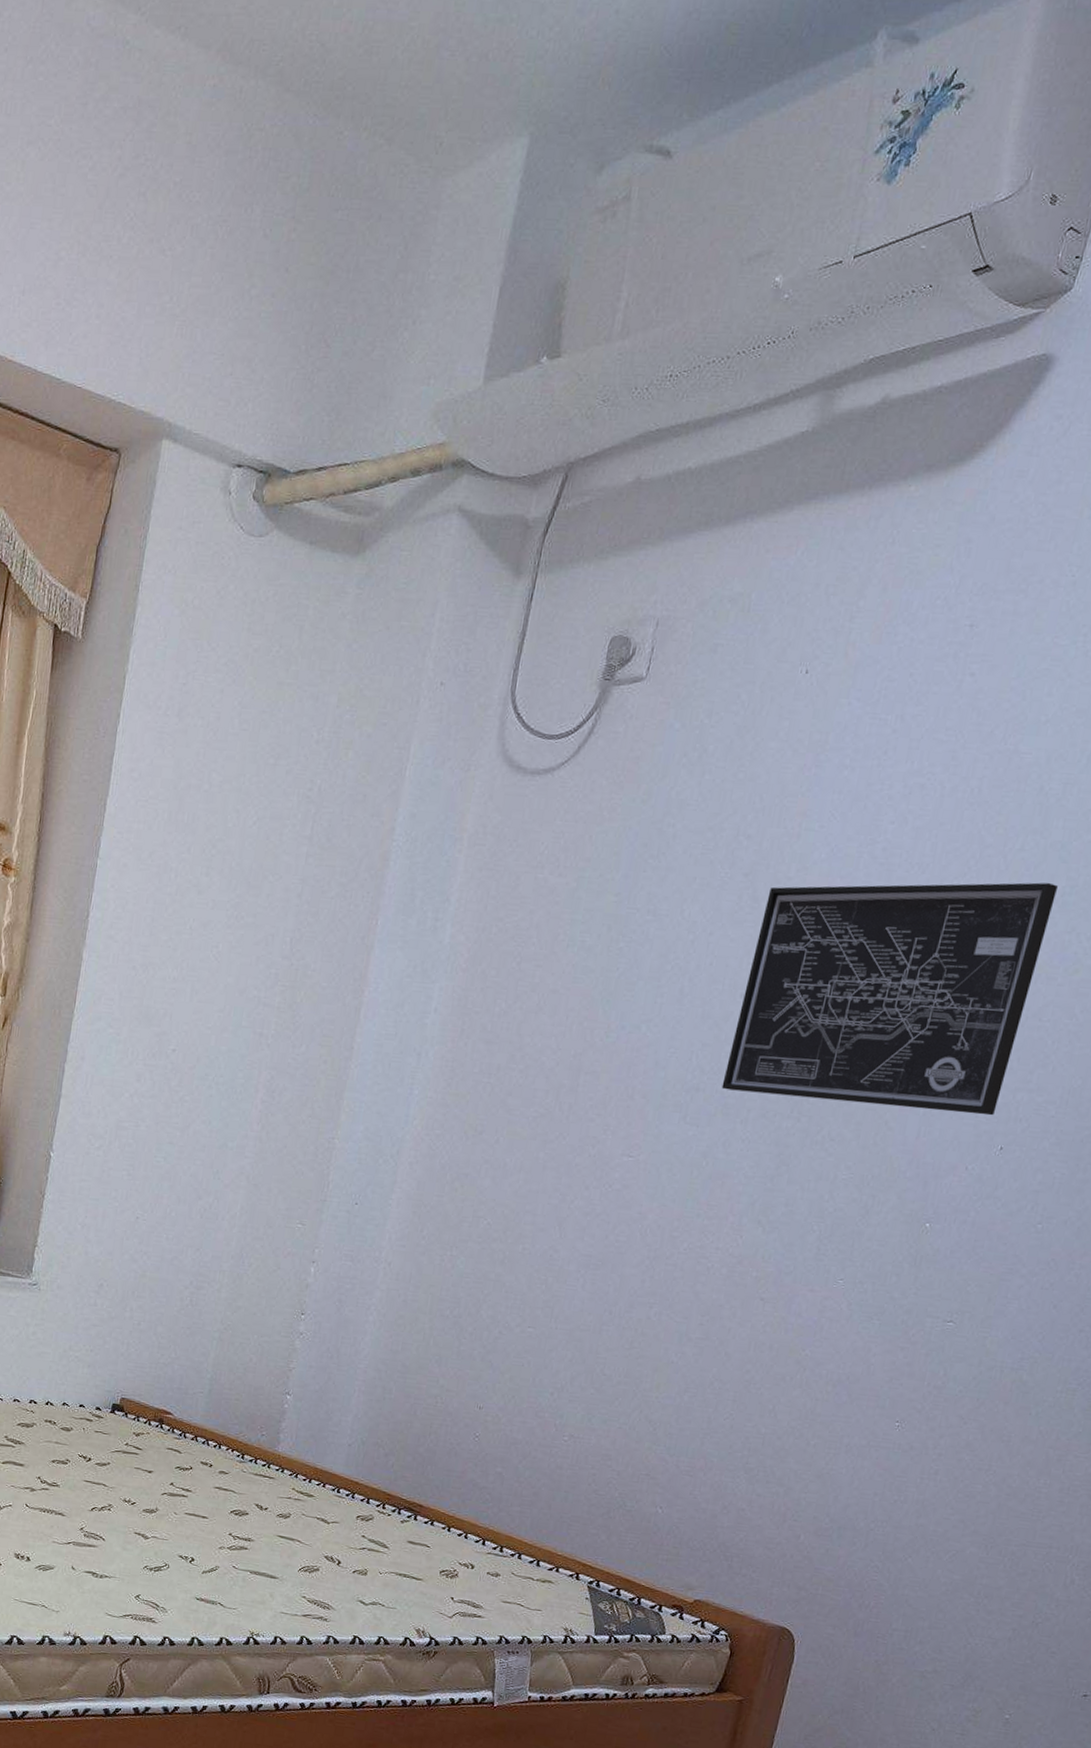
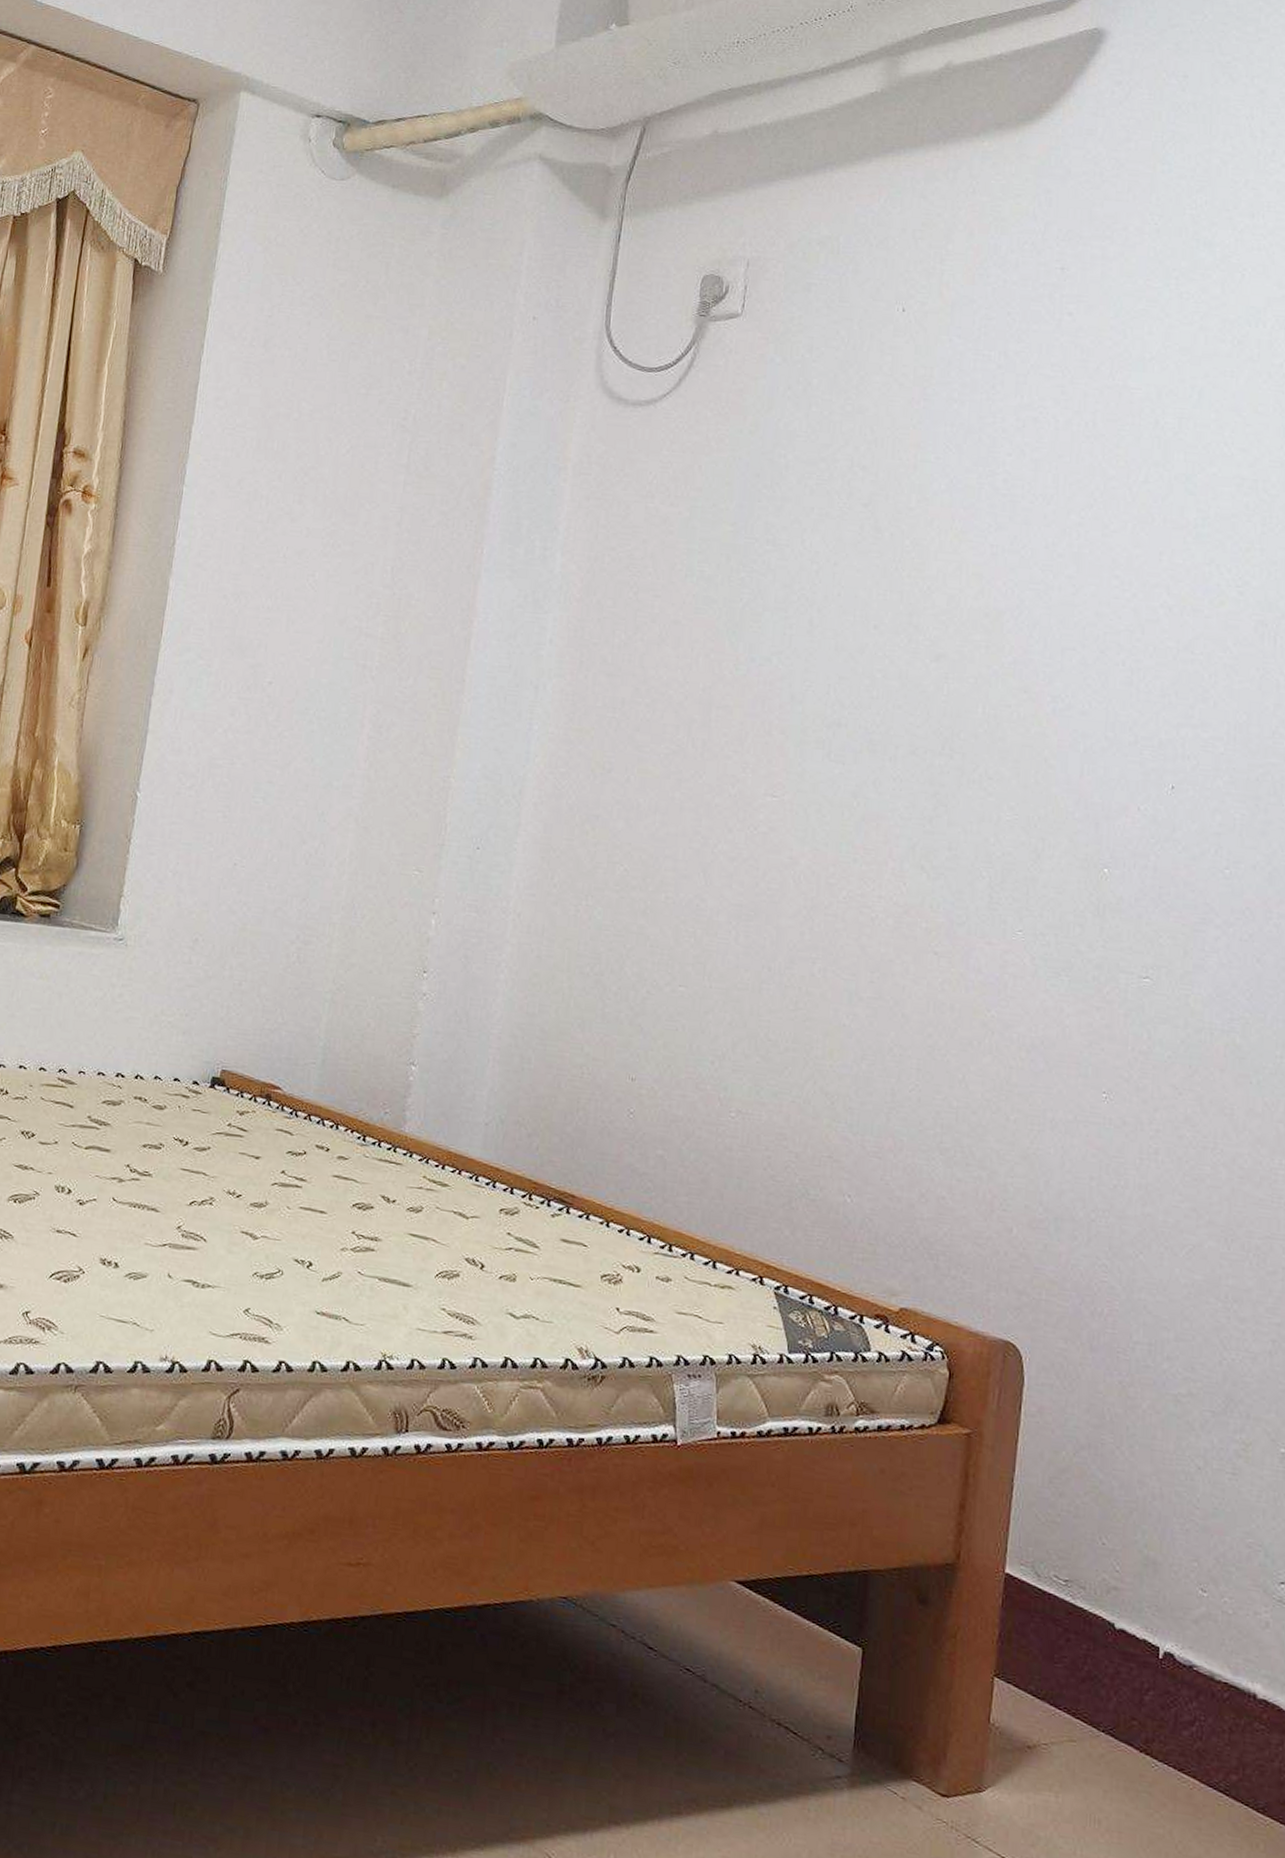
wall art: present [721,882,1058,1116] -> none [865,514,1189,753]

